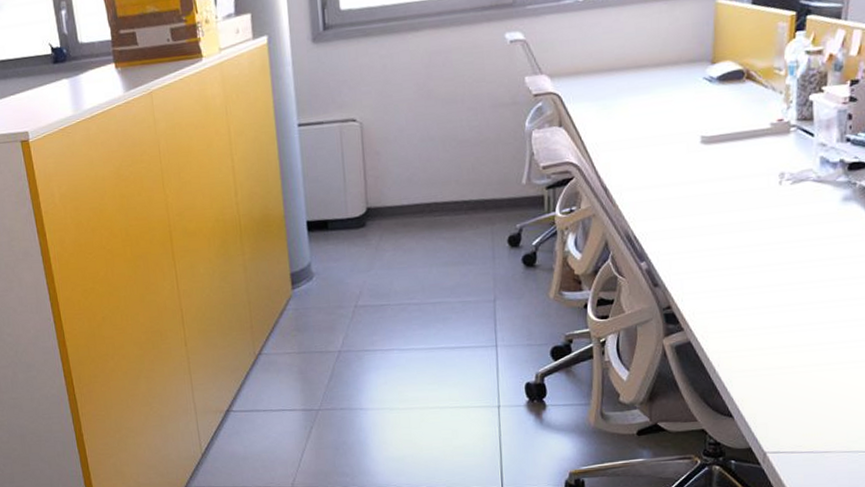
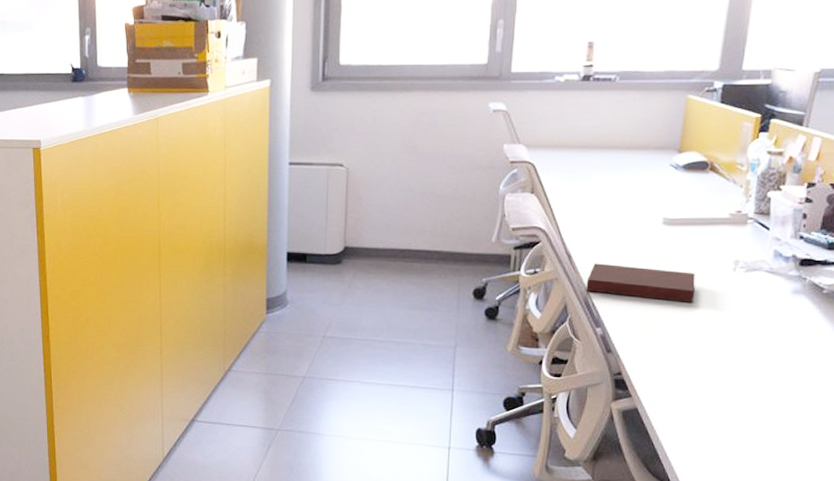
notebook: none [626,191,741,225] -> present [586,263,695,304]

